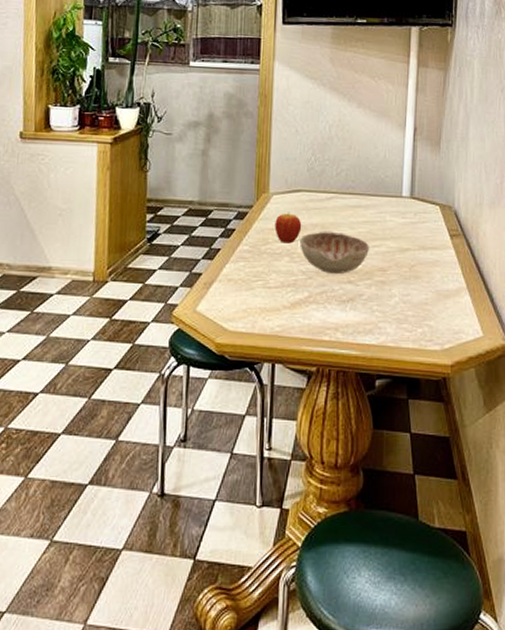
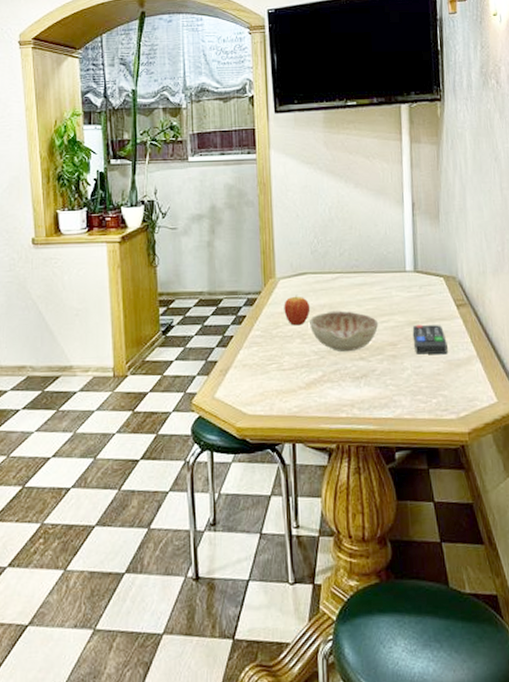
remote control: none [403,252,438,283] -> present [412,324,448,355]

